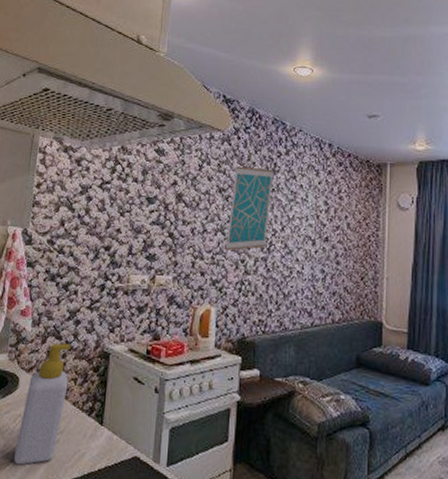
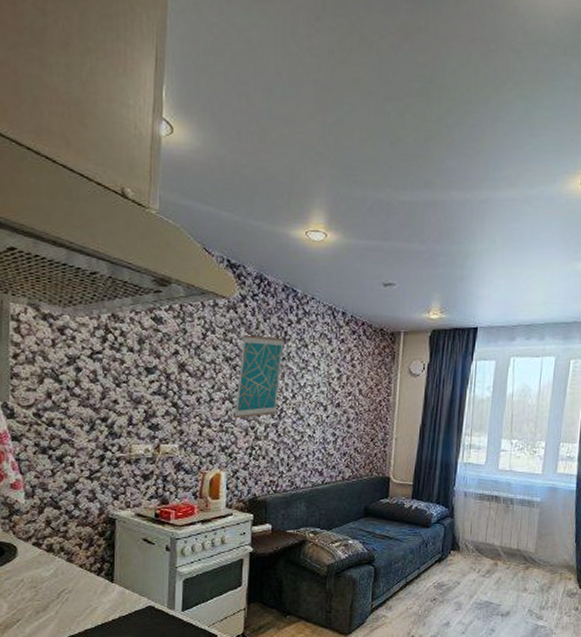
soap bottle: present [14,343,71,465] -> none [21,512,73,623]

